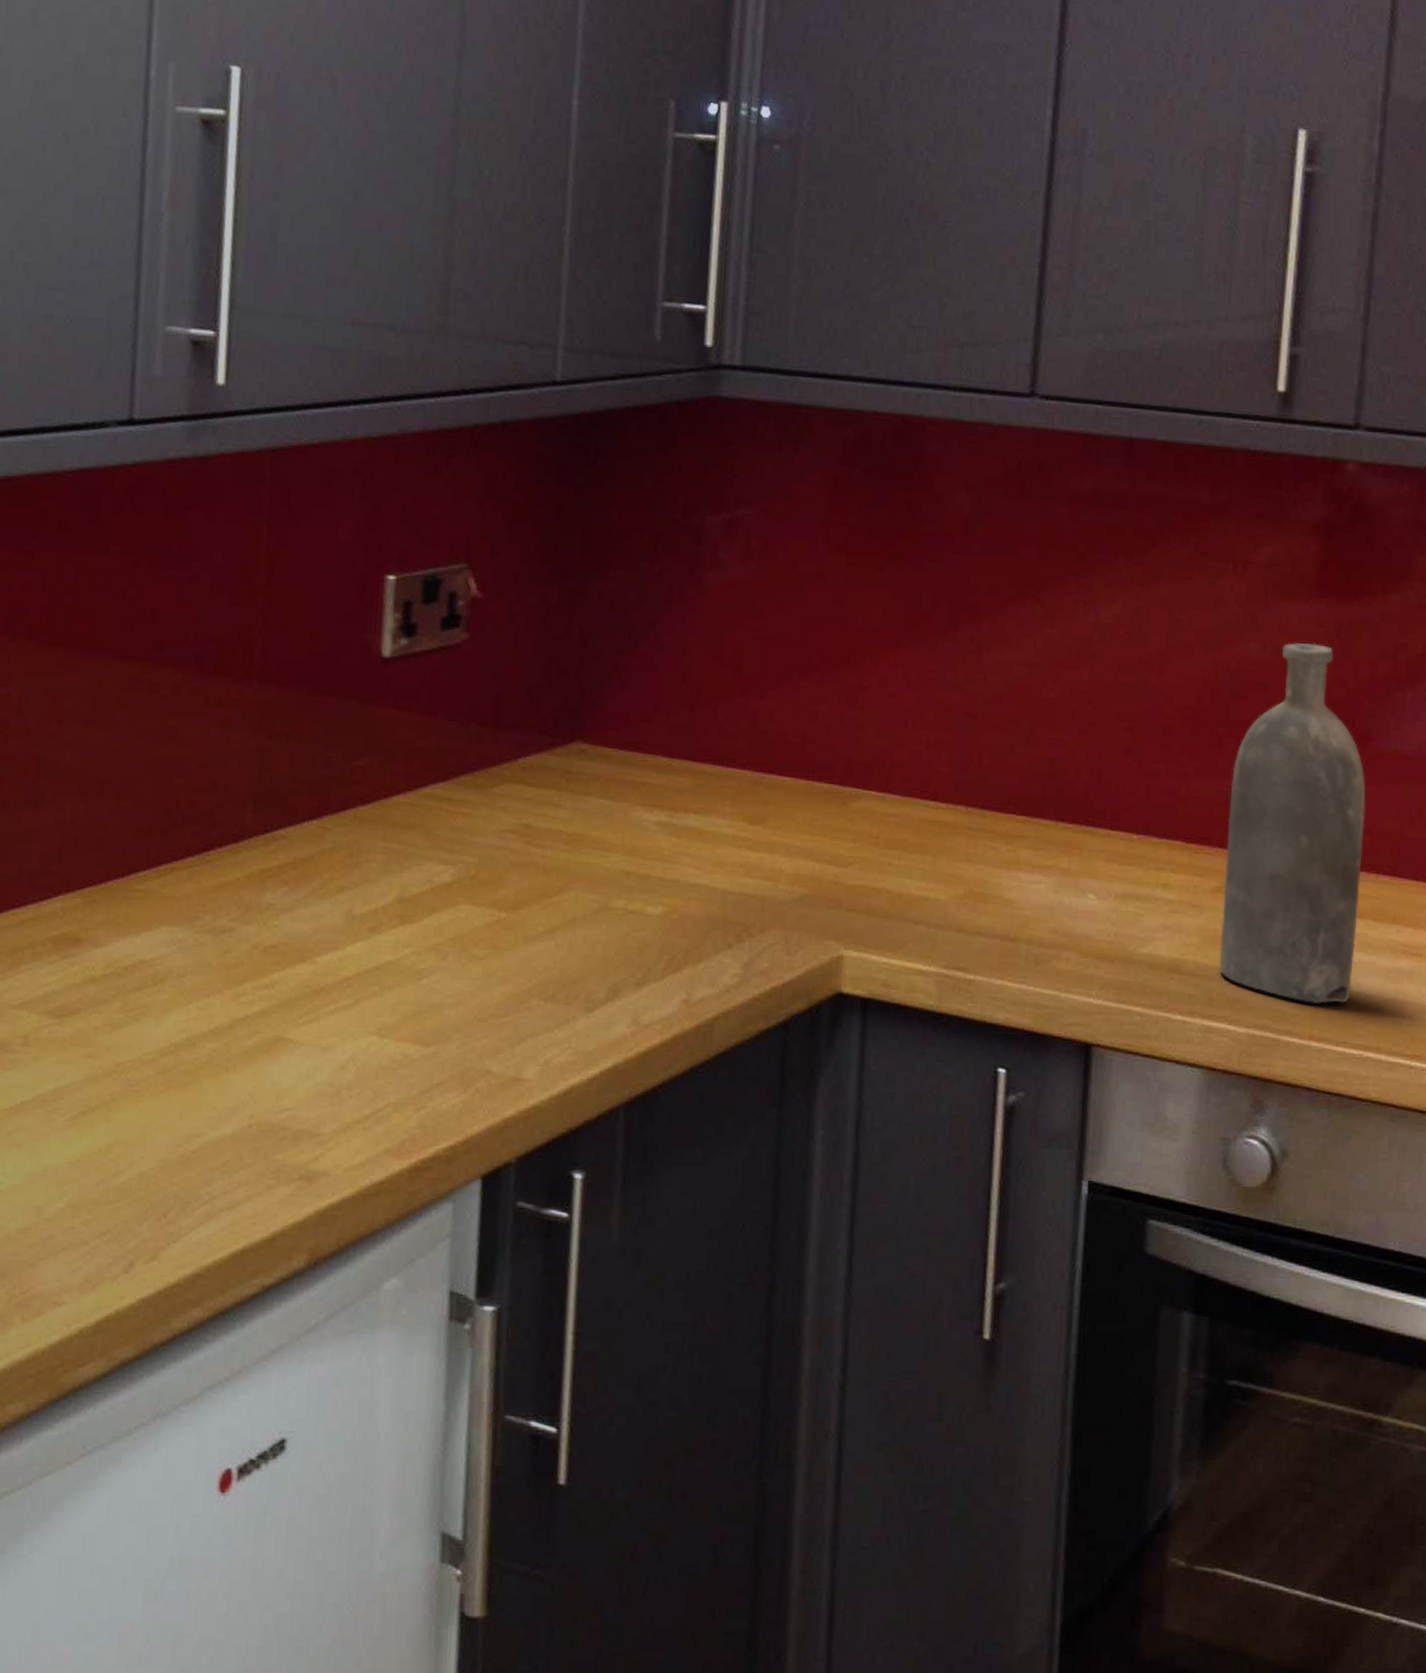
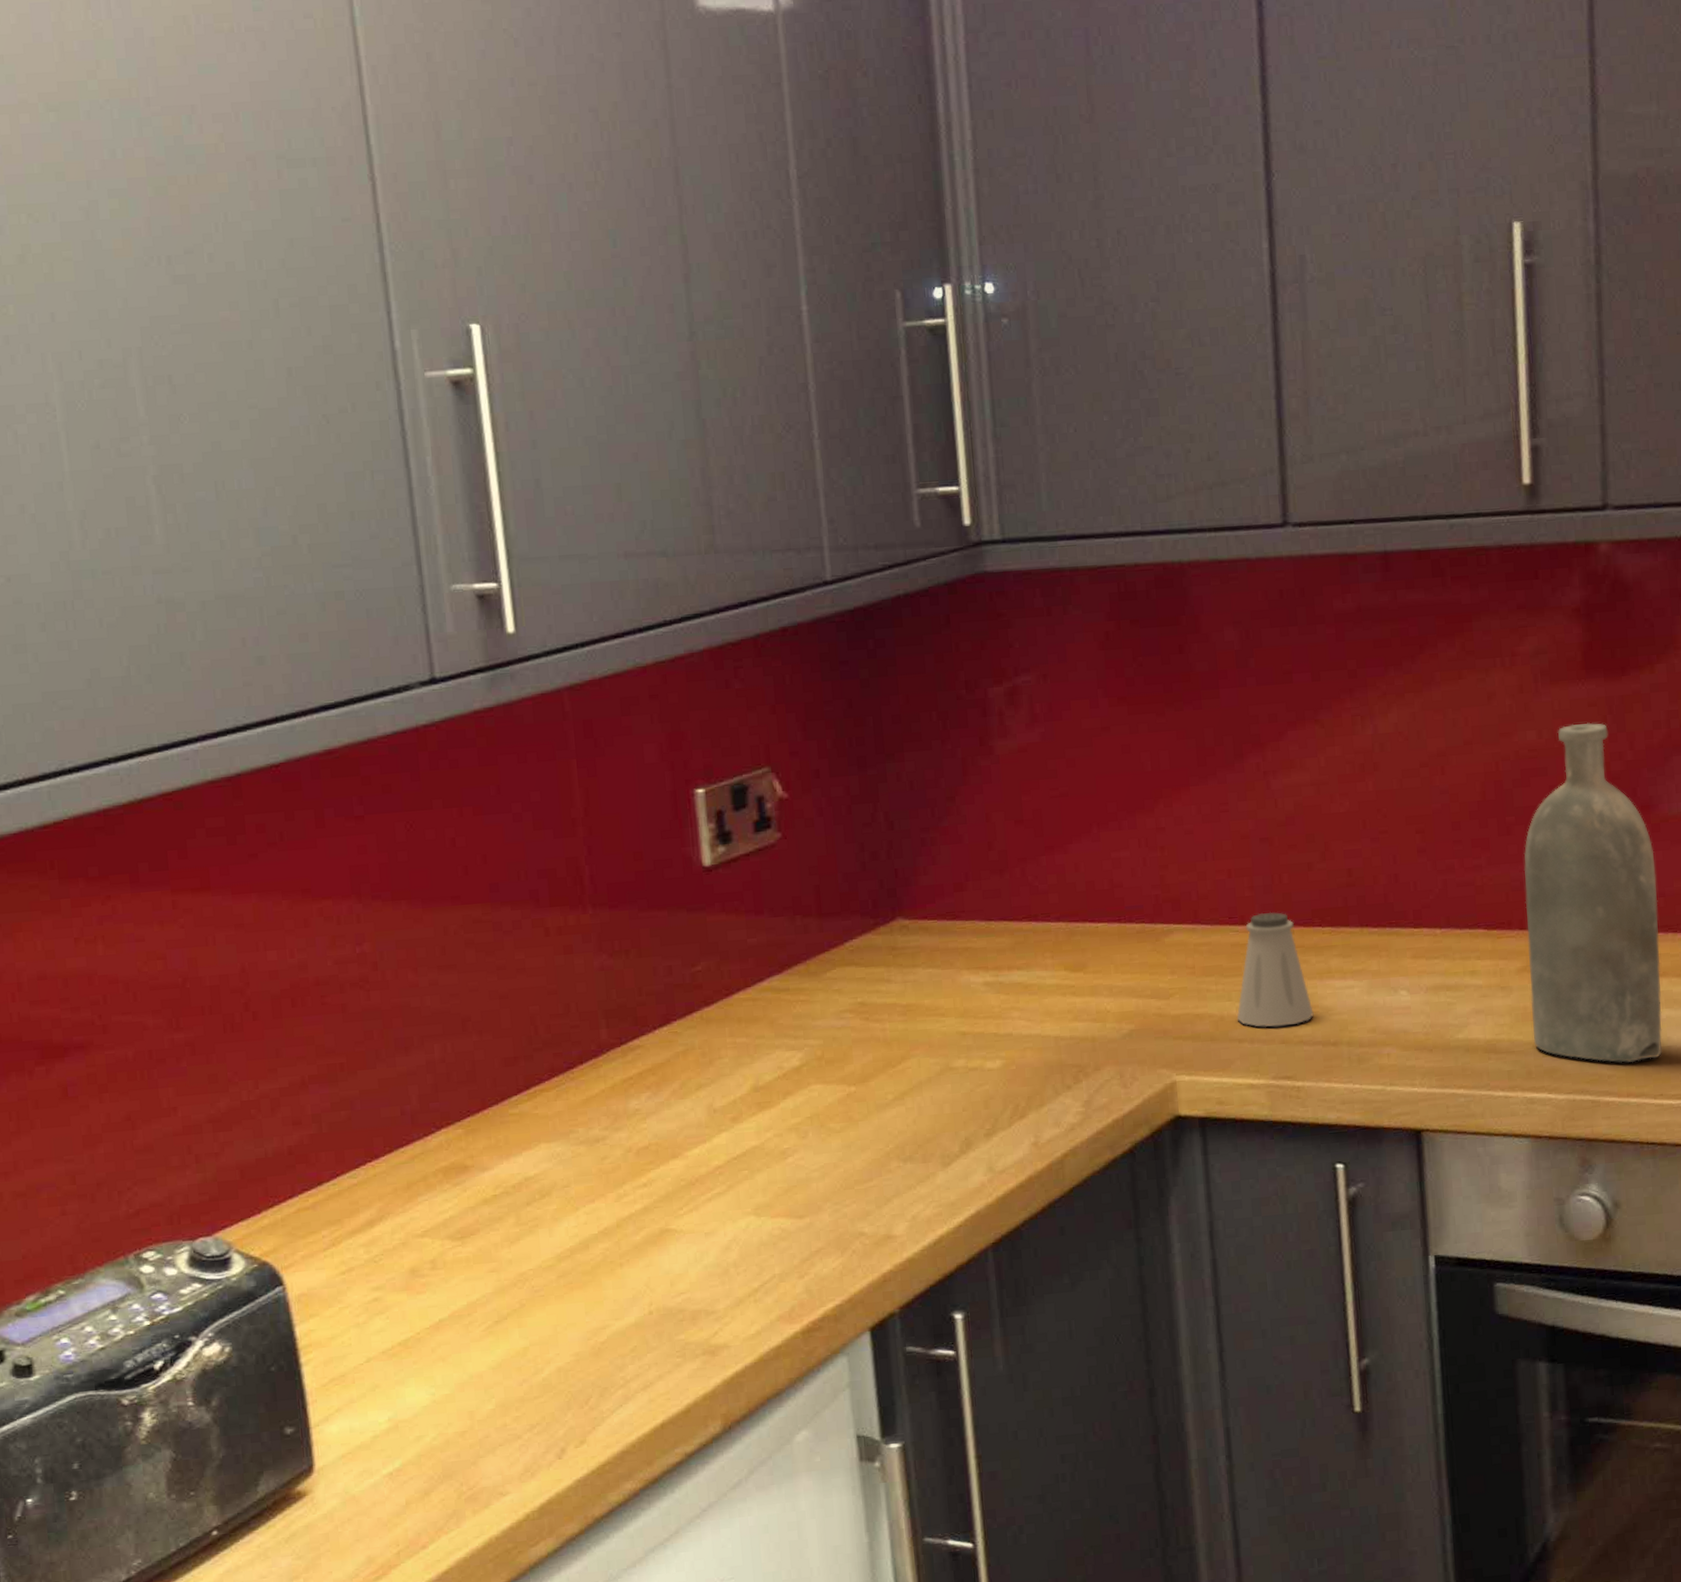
saltshaker: none [915,791,996,914] -> present [1236,912,1314,1027]

